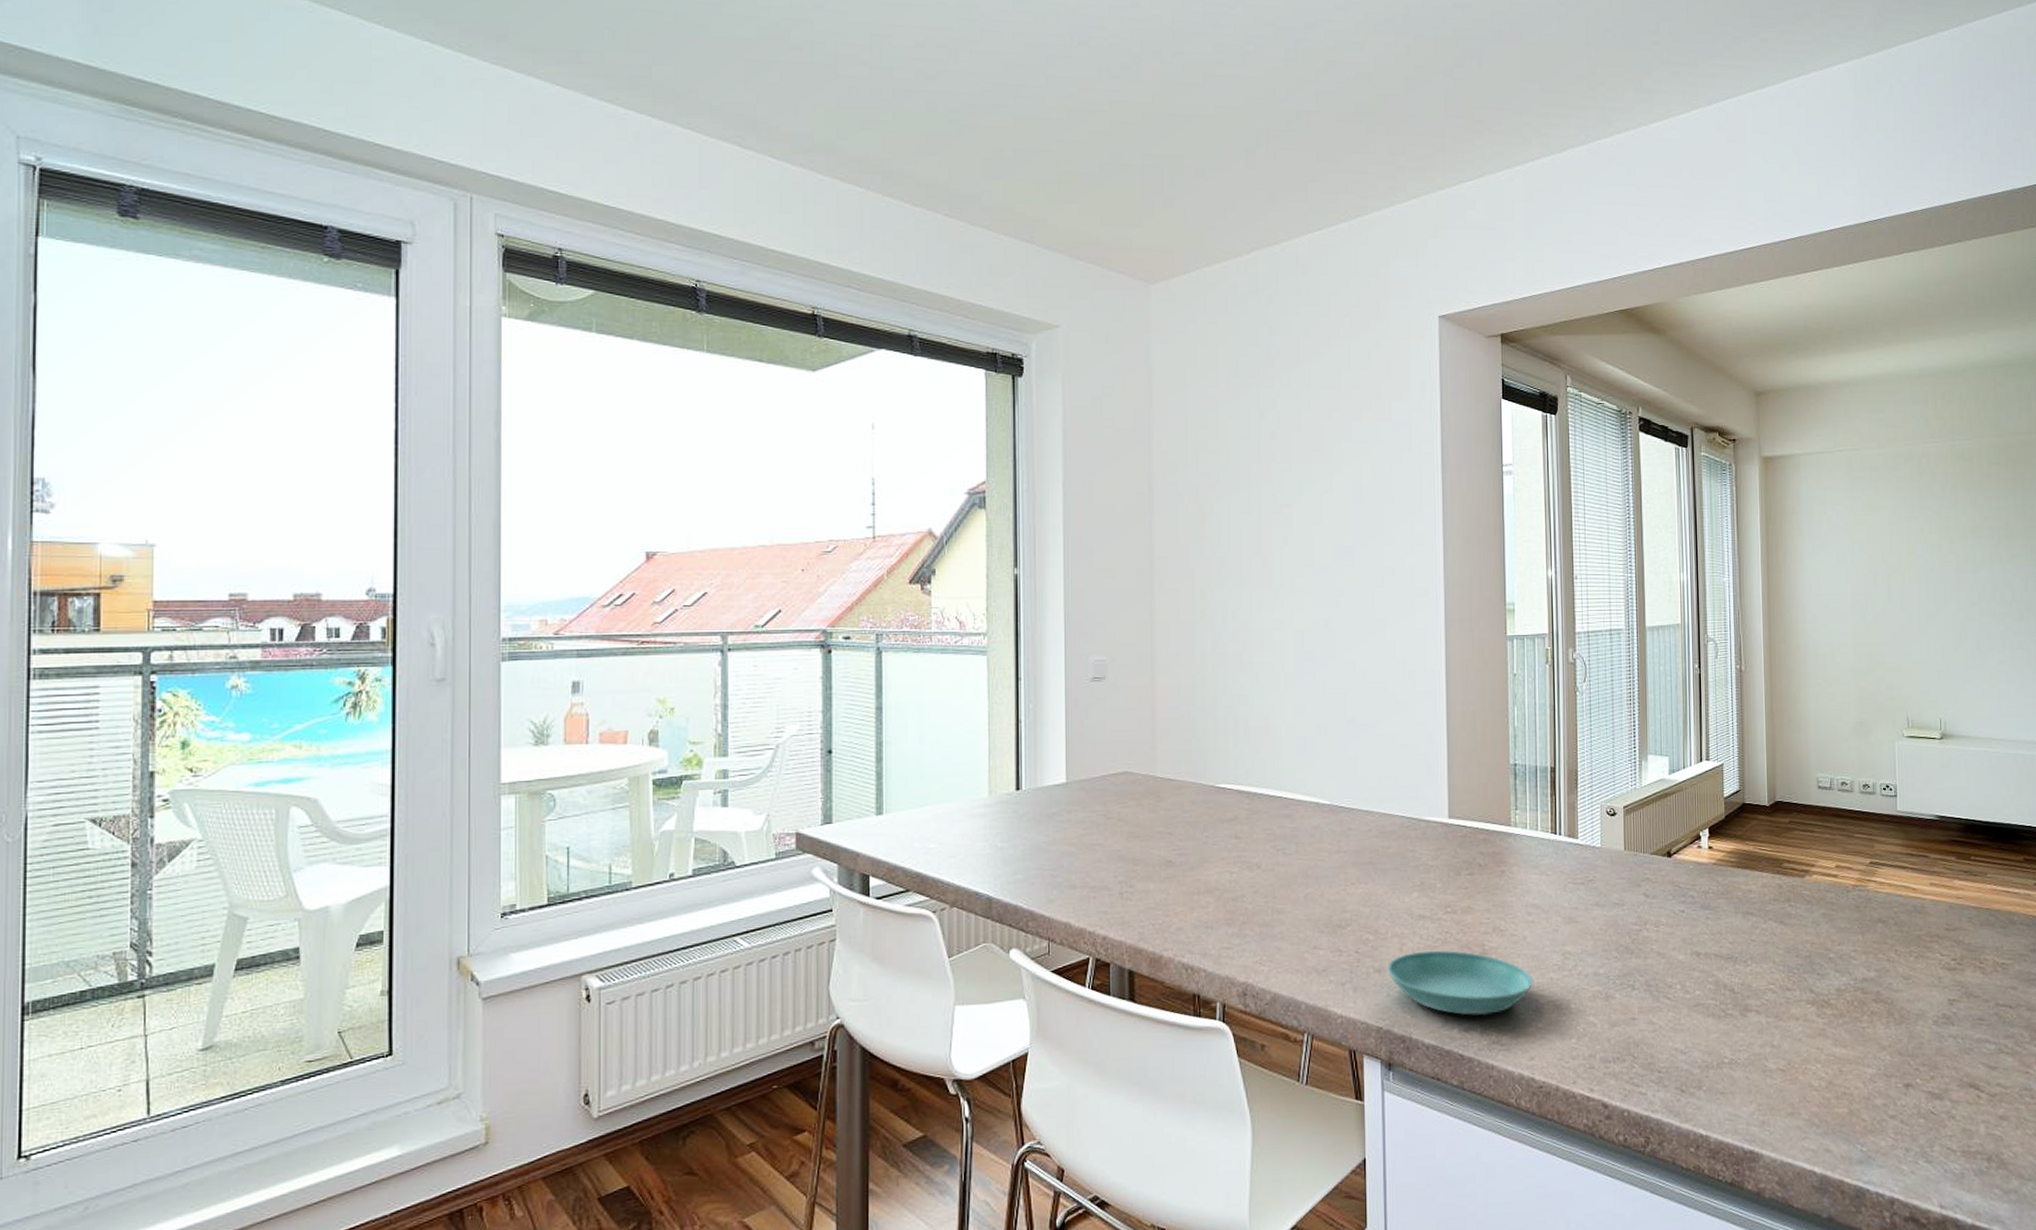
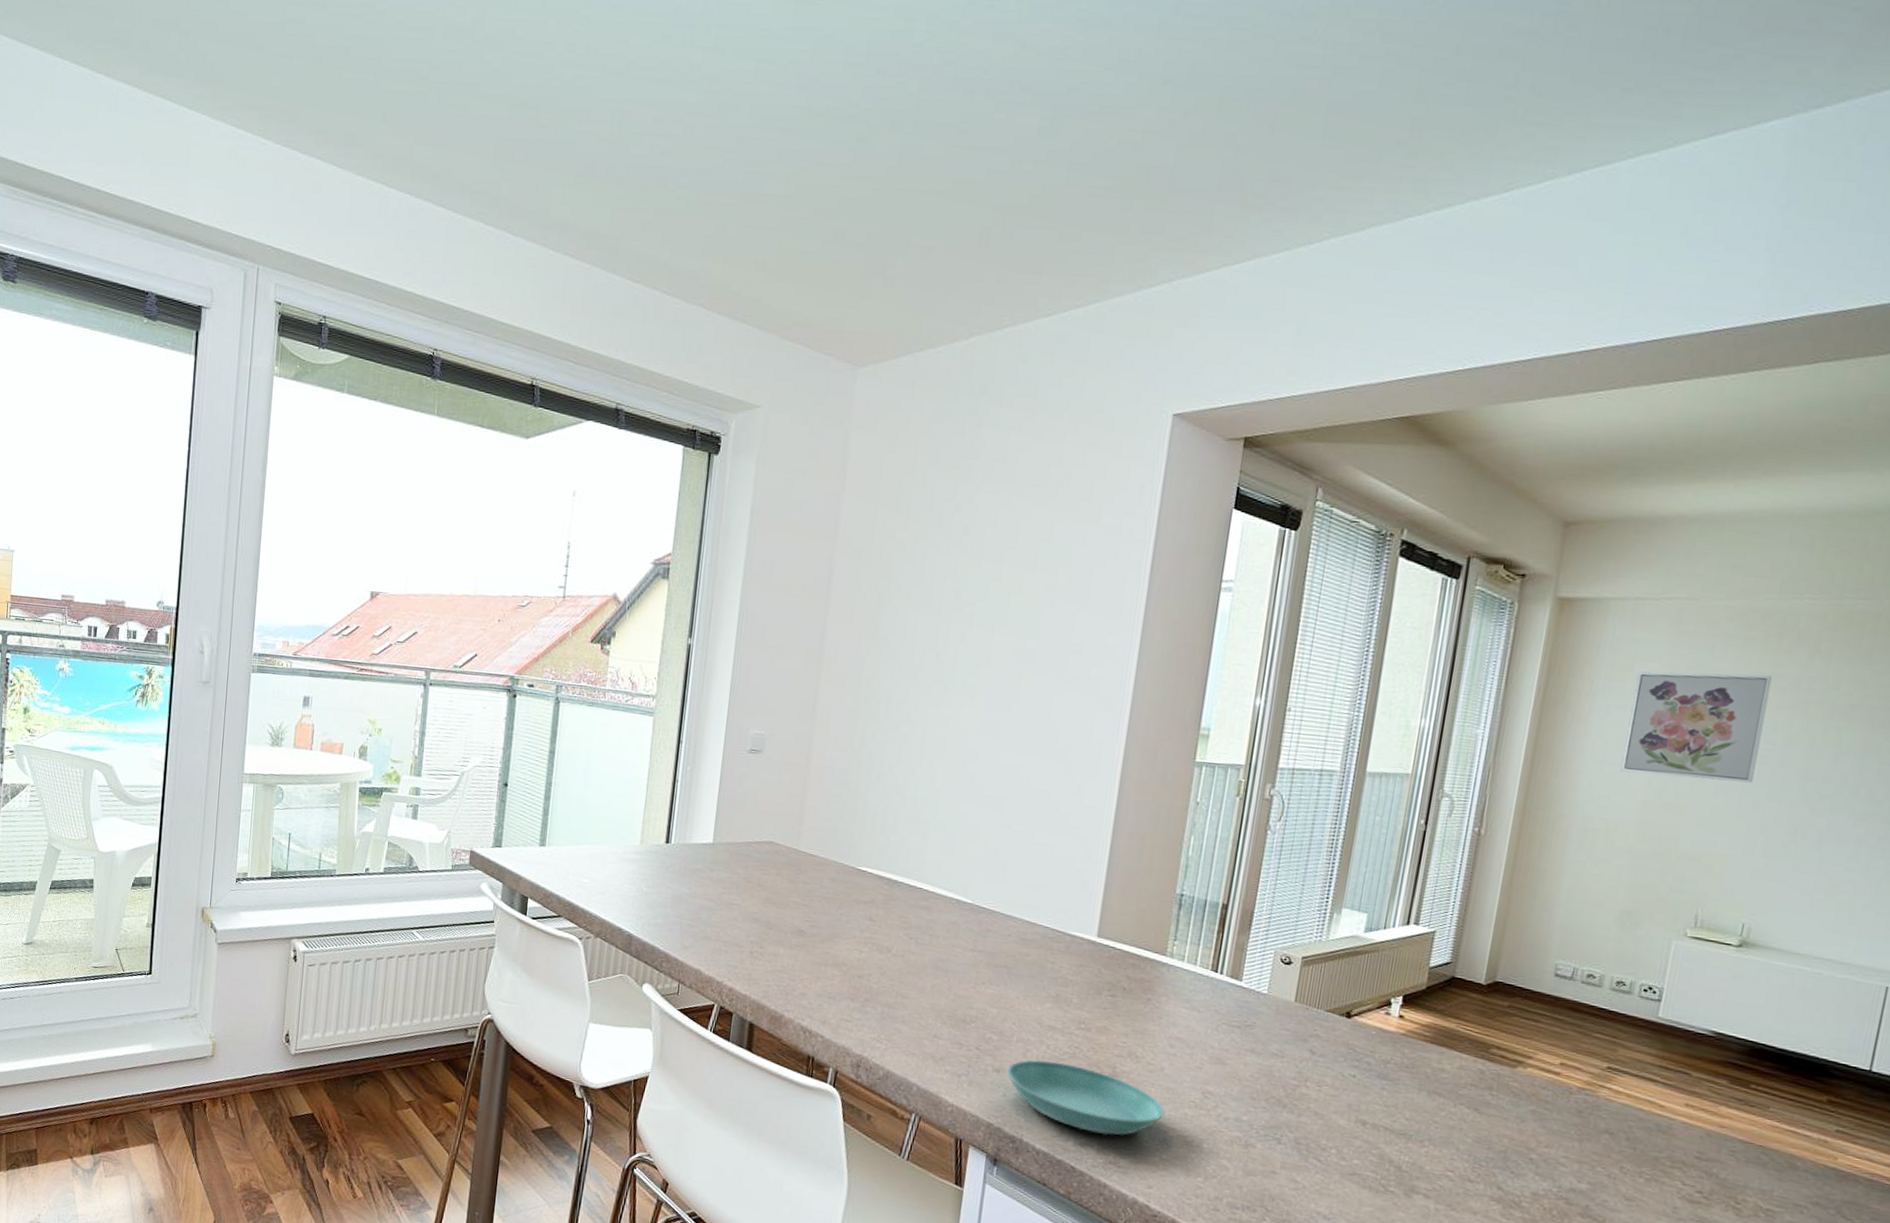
wall art: none [1830,508,1924,601] -> present [1620,671,1773,783]

